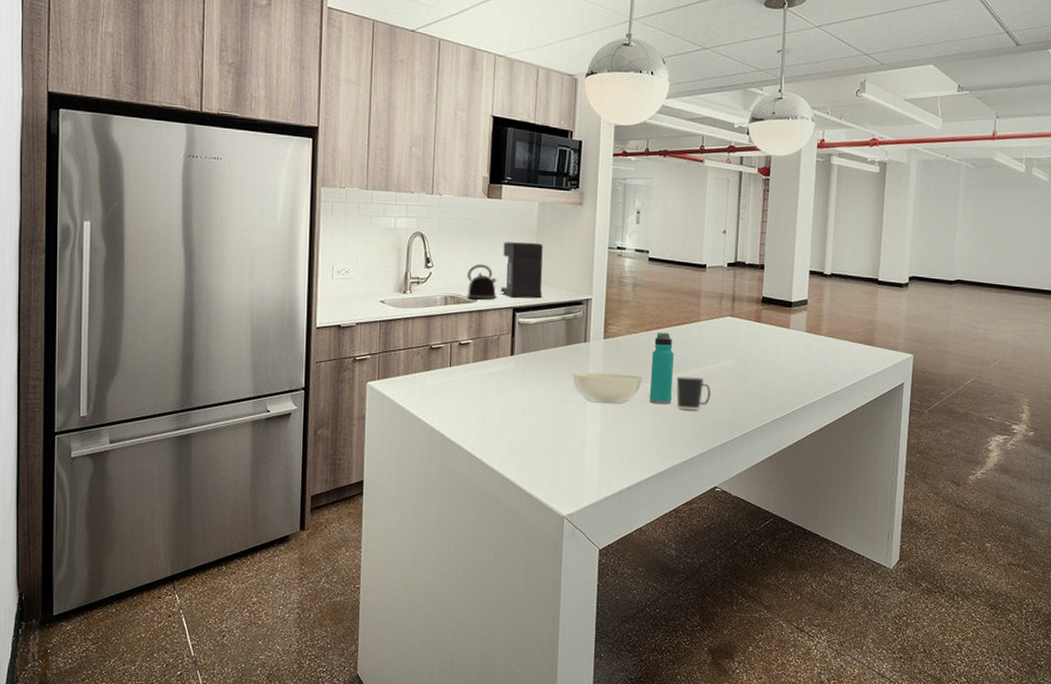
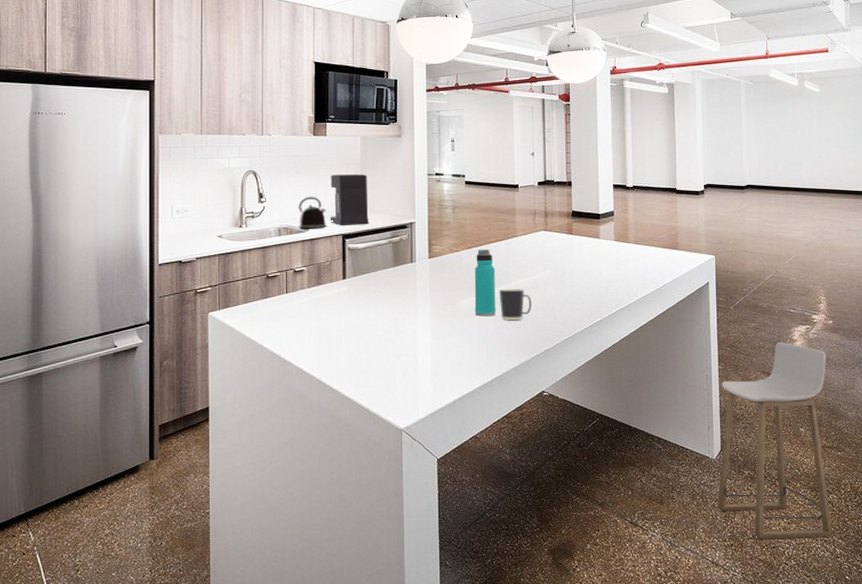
bowl: present [572,372,643,405] -> none [401,290,467,320]
bar stool: none [890,451,1023,657] -> present [717,342,833,540]

